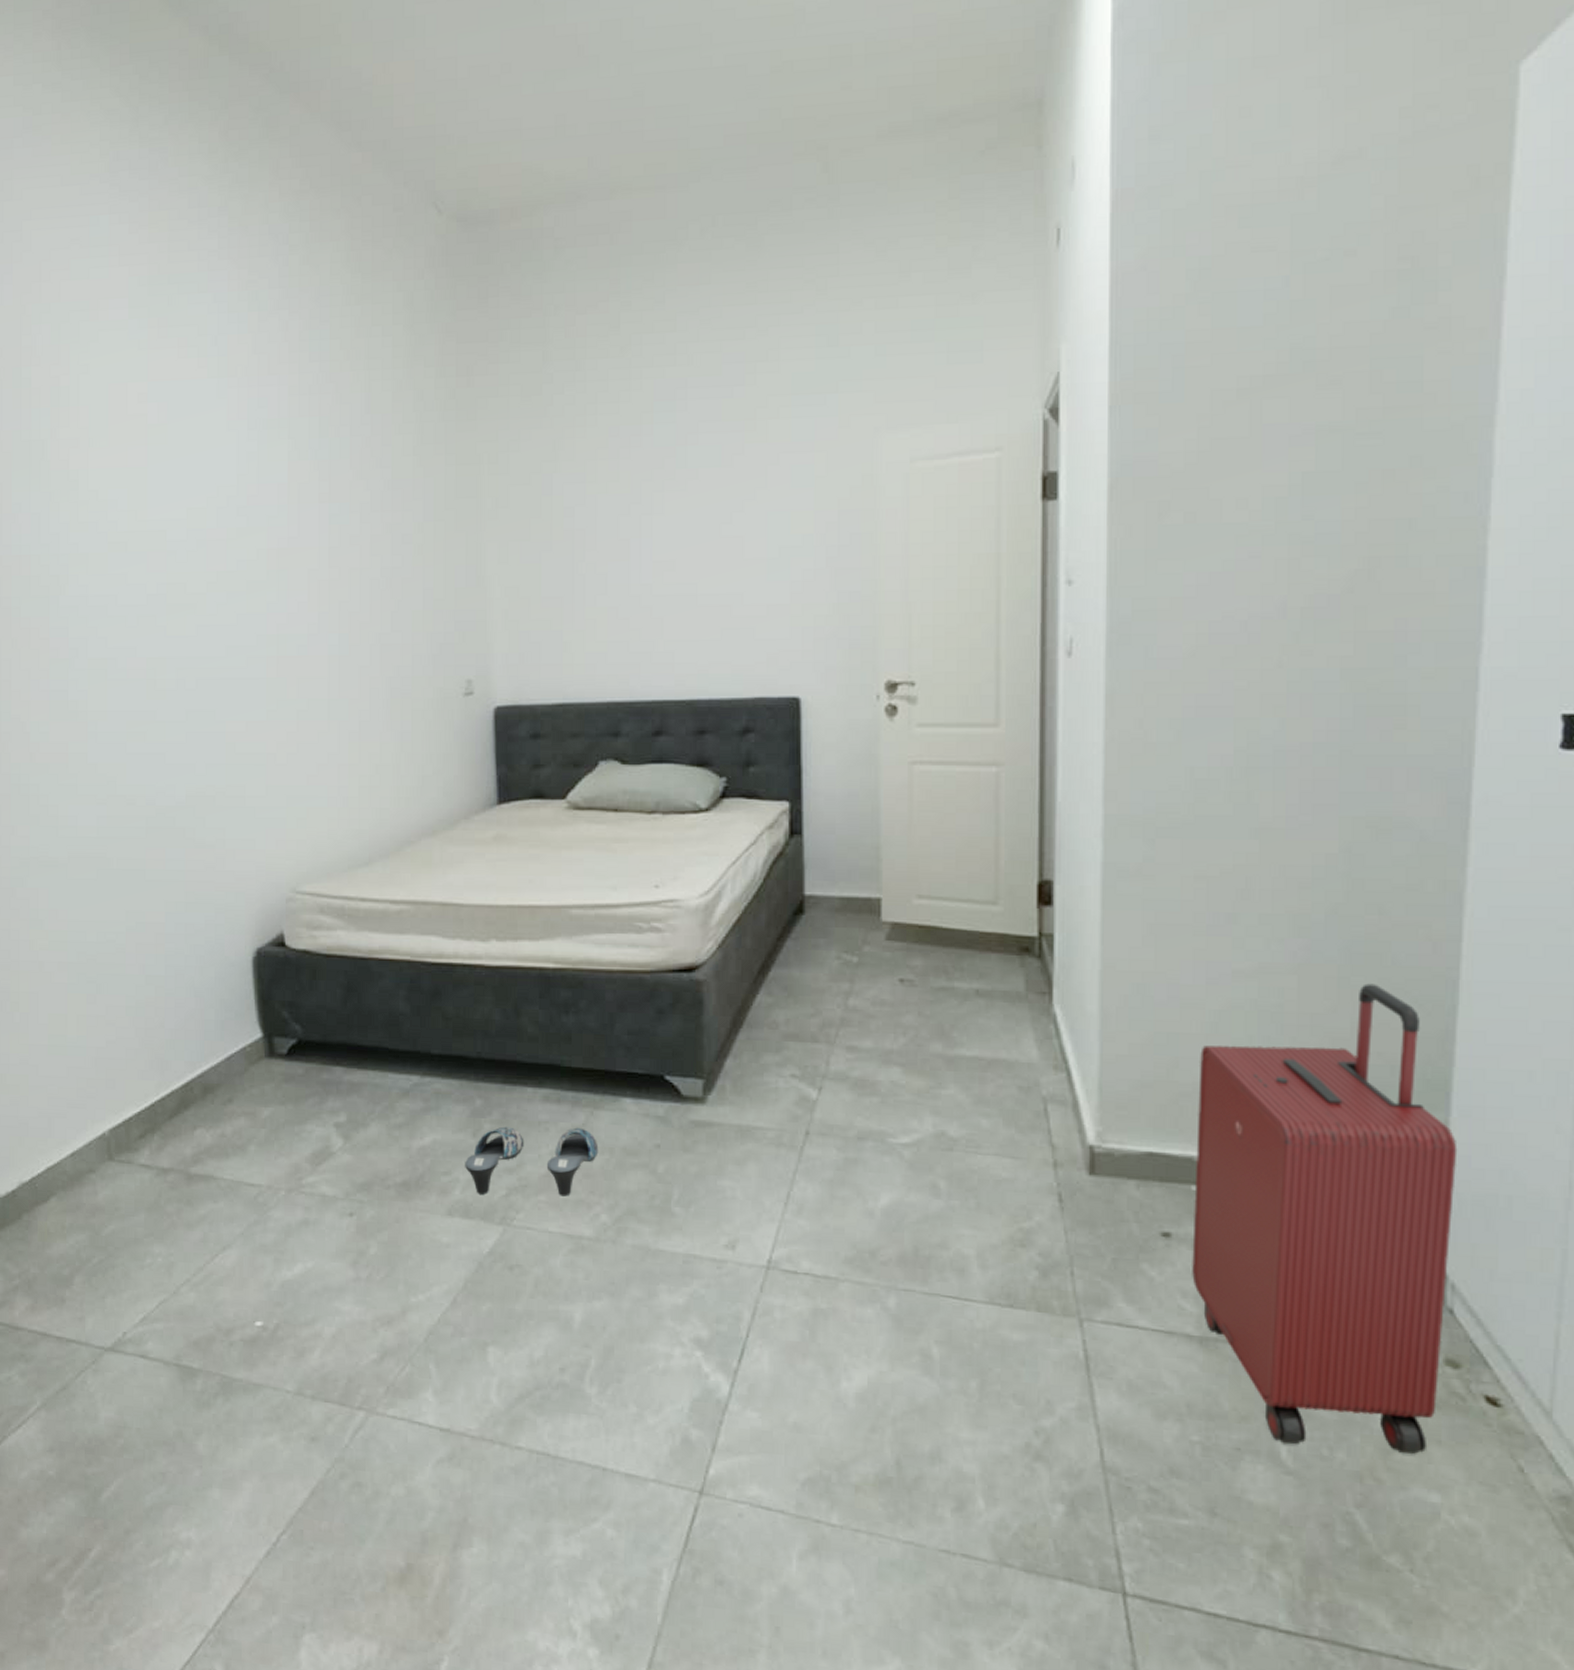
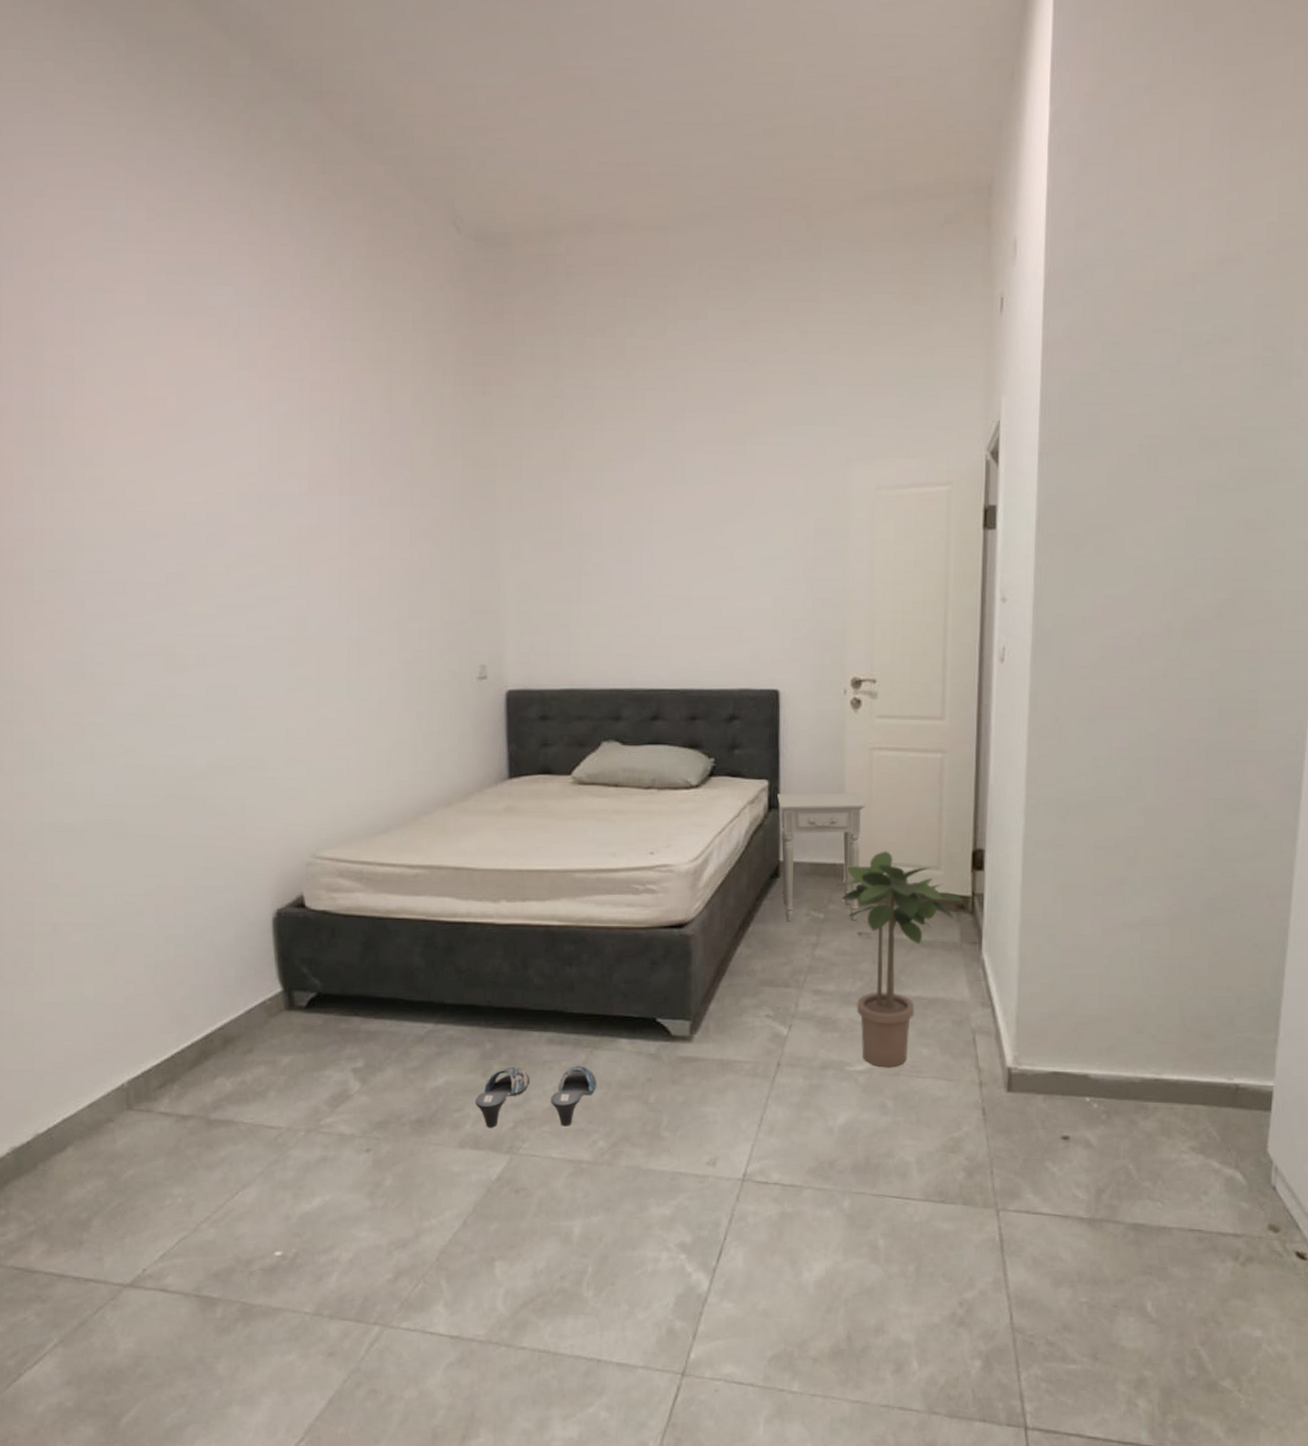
nightstand: none [800,815,906,966] -> present [777,792,866,922]
potted plant: none [872,883,1028,1141] -> present [836,851,964,1068]
suitcase: present [1192,983,1458,1454] -> none [1084,932,1283,1300]

